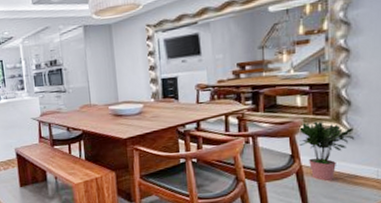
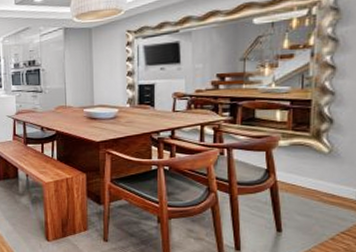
potted plant: present [298,121,355,182] -> none [275,136,335,199]

